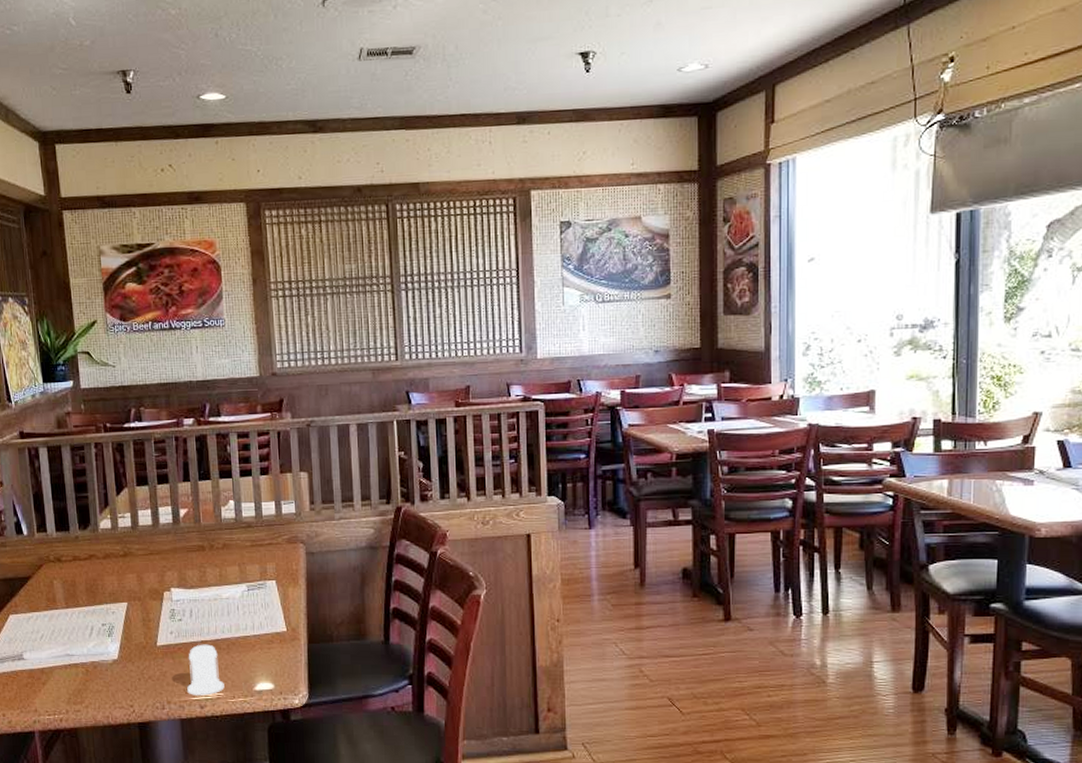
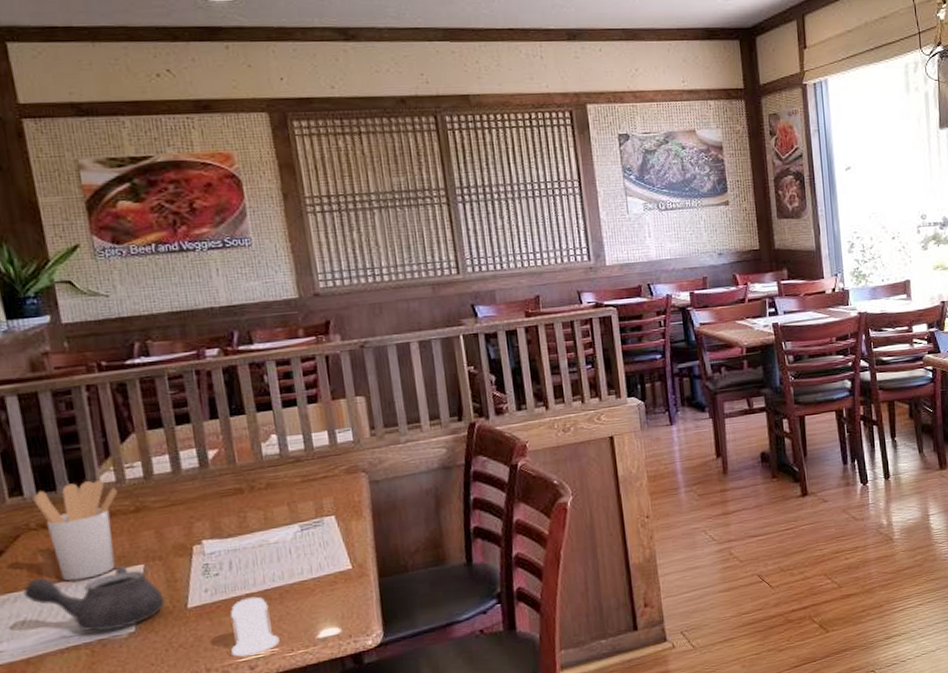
teapot: none [42,601,140,655] -> present [23,566,165,632]
utensil holder: none [53,526,113,609] -> present [33,480,118,581]

